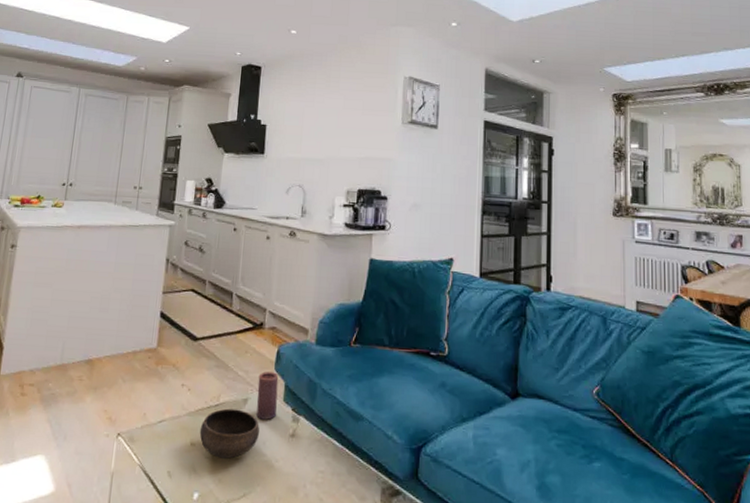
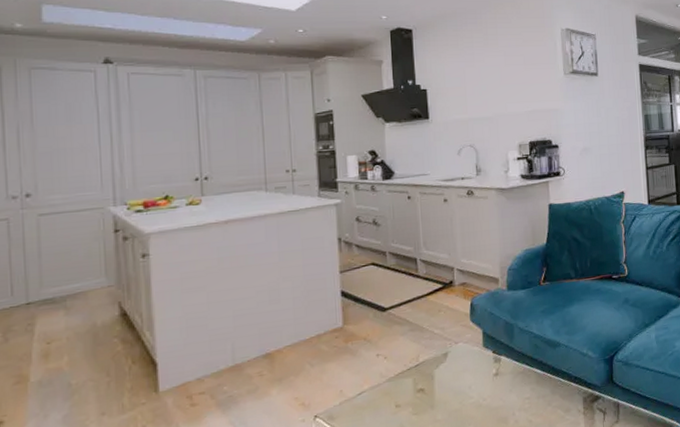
bowl: present [199,408,260,459] -> none [403,363,464,412]
candle: present [256,371,279,420] -> none [455,323,479,368]

